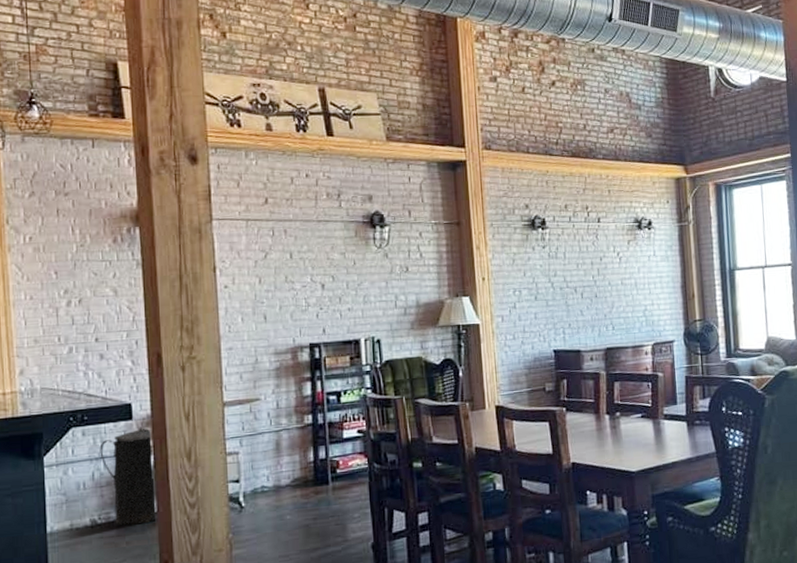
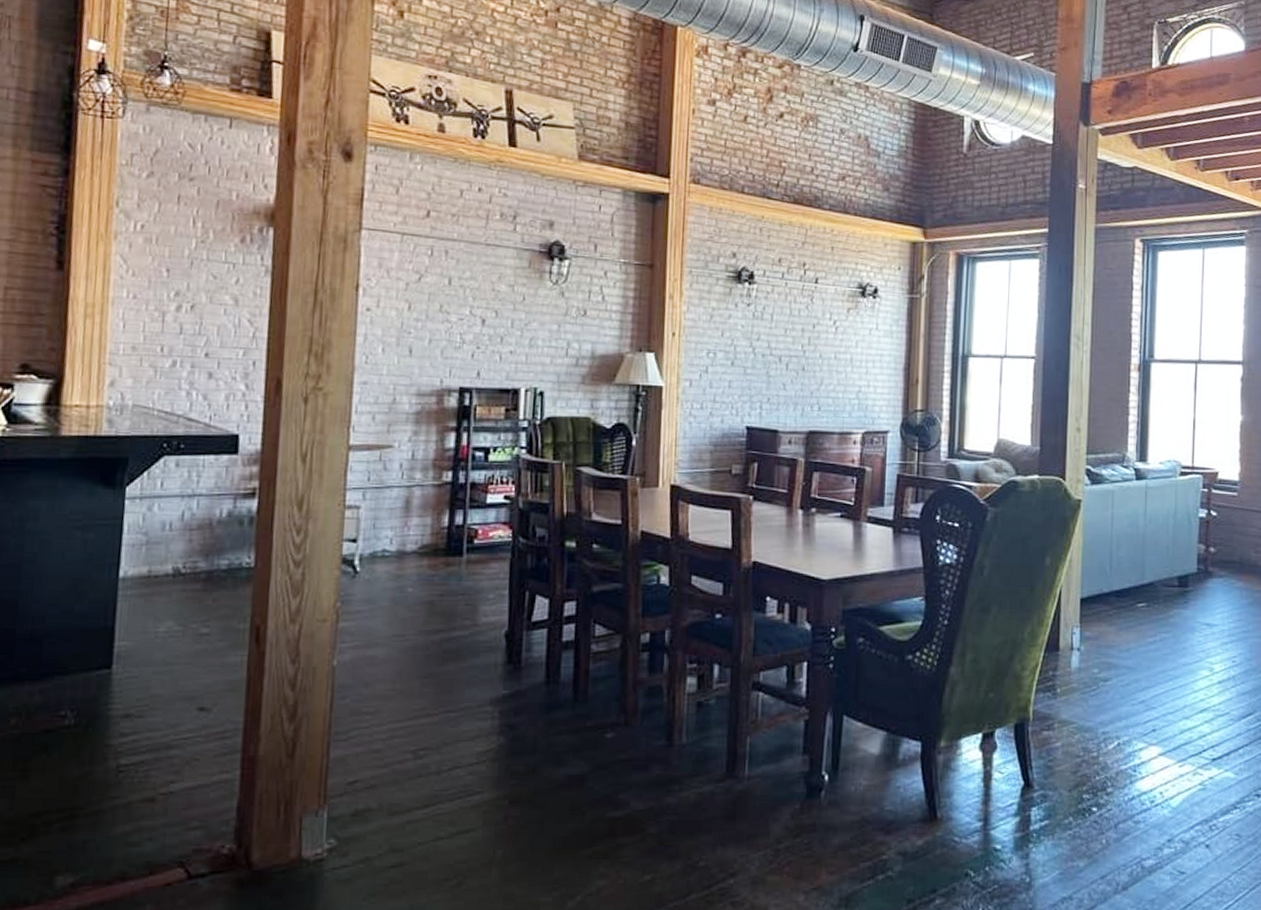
trash can: present [99,427,155,526] -> none [194,463,261,579]

